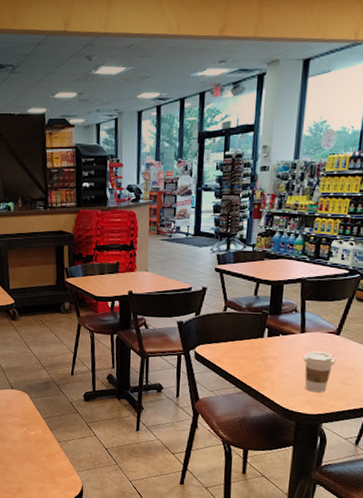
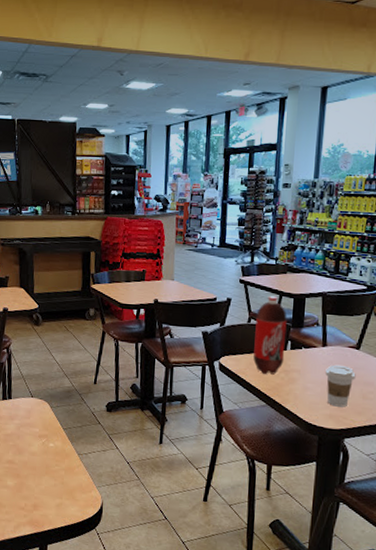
cola bottle: none [229,283,265,362] -> present [253,295,287,375]

